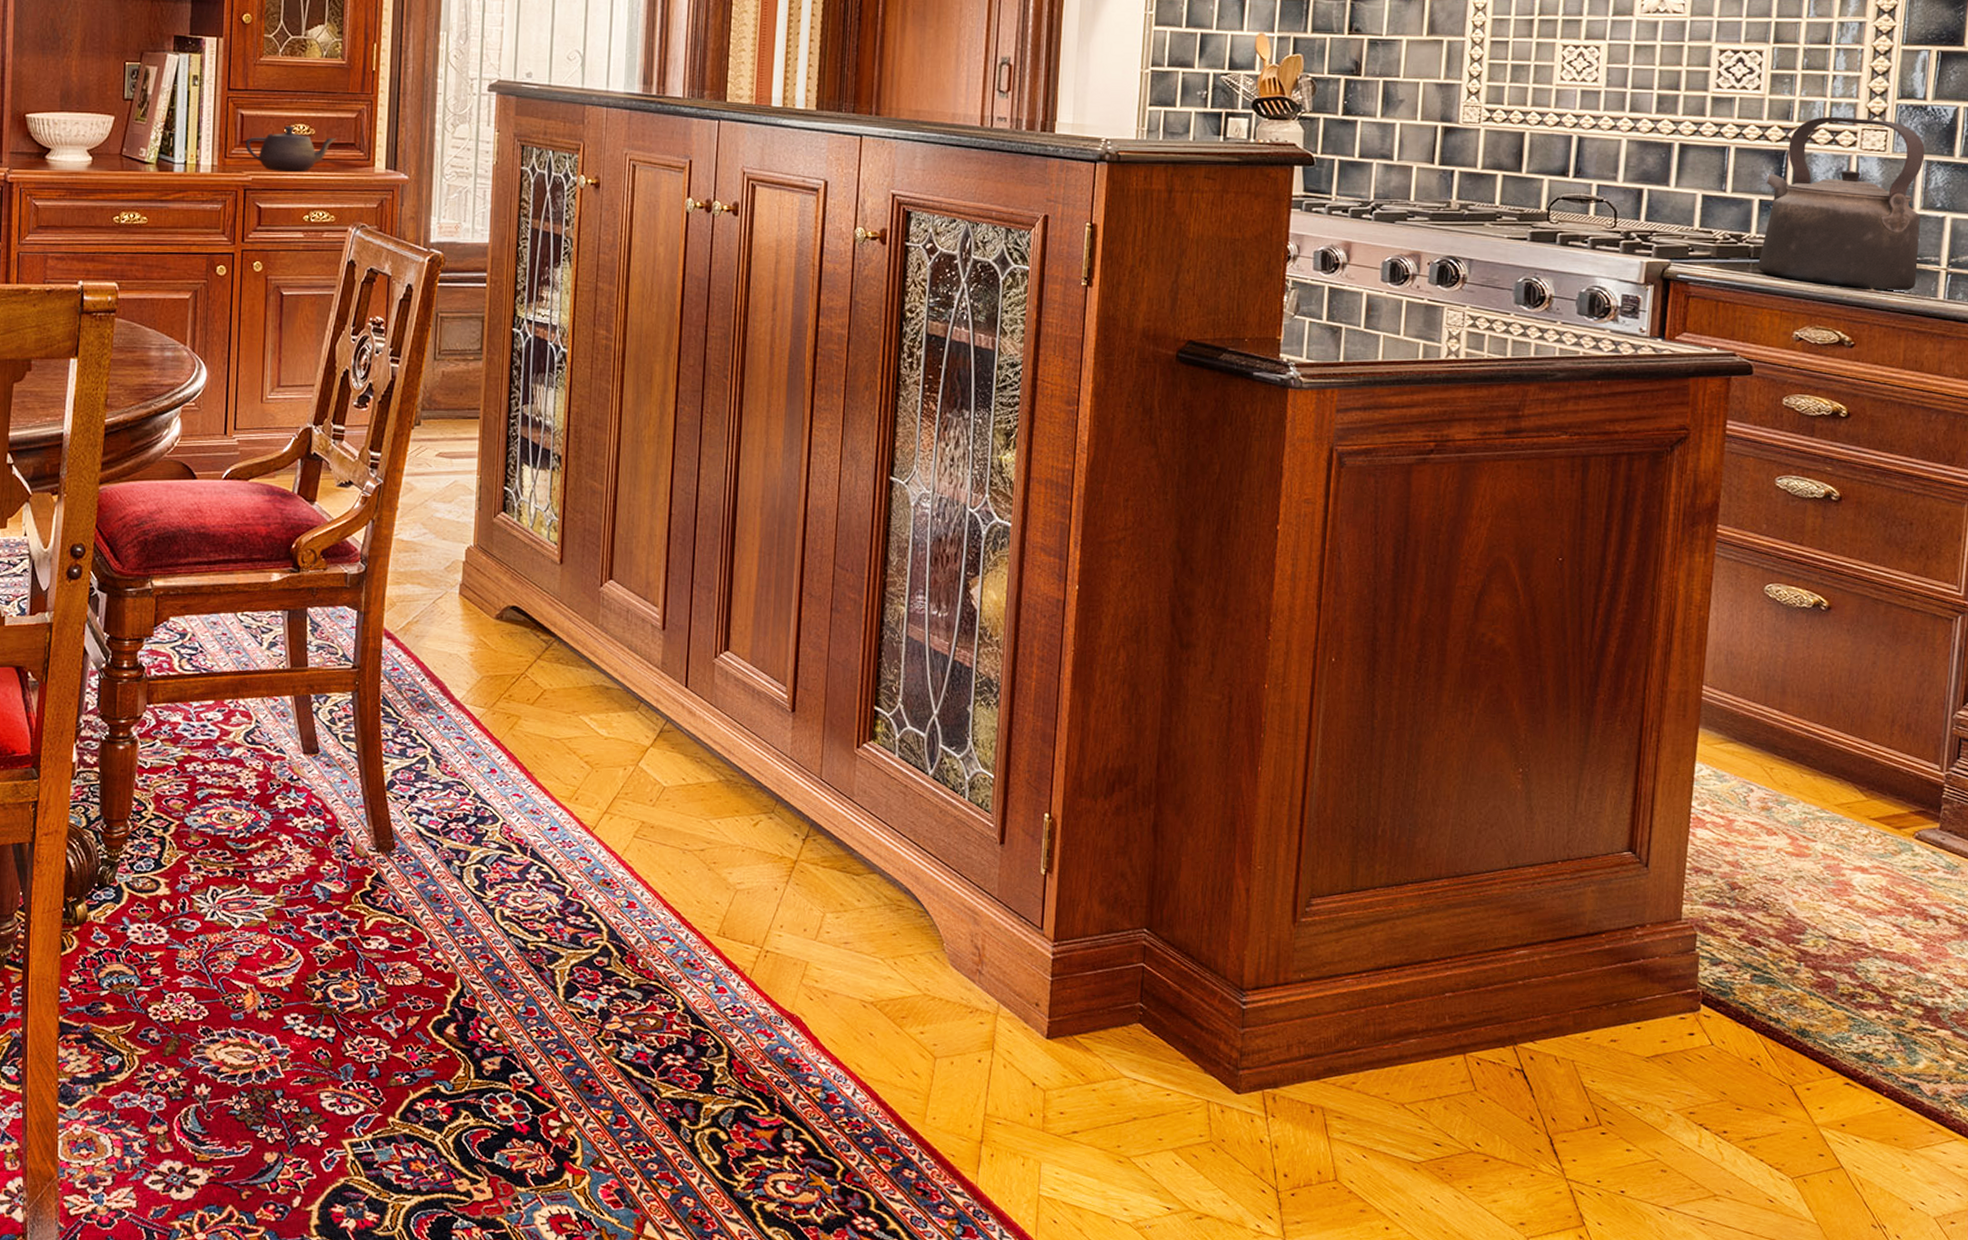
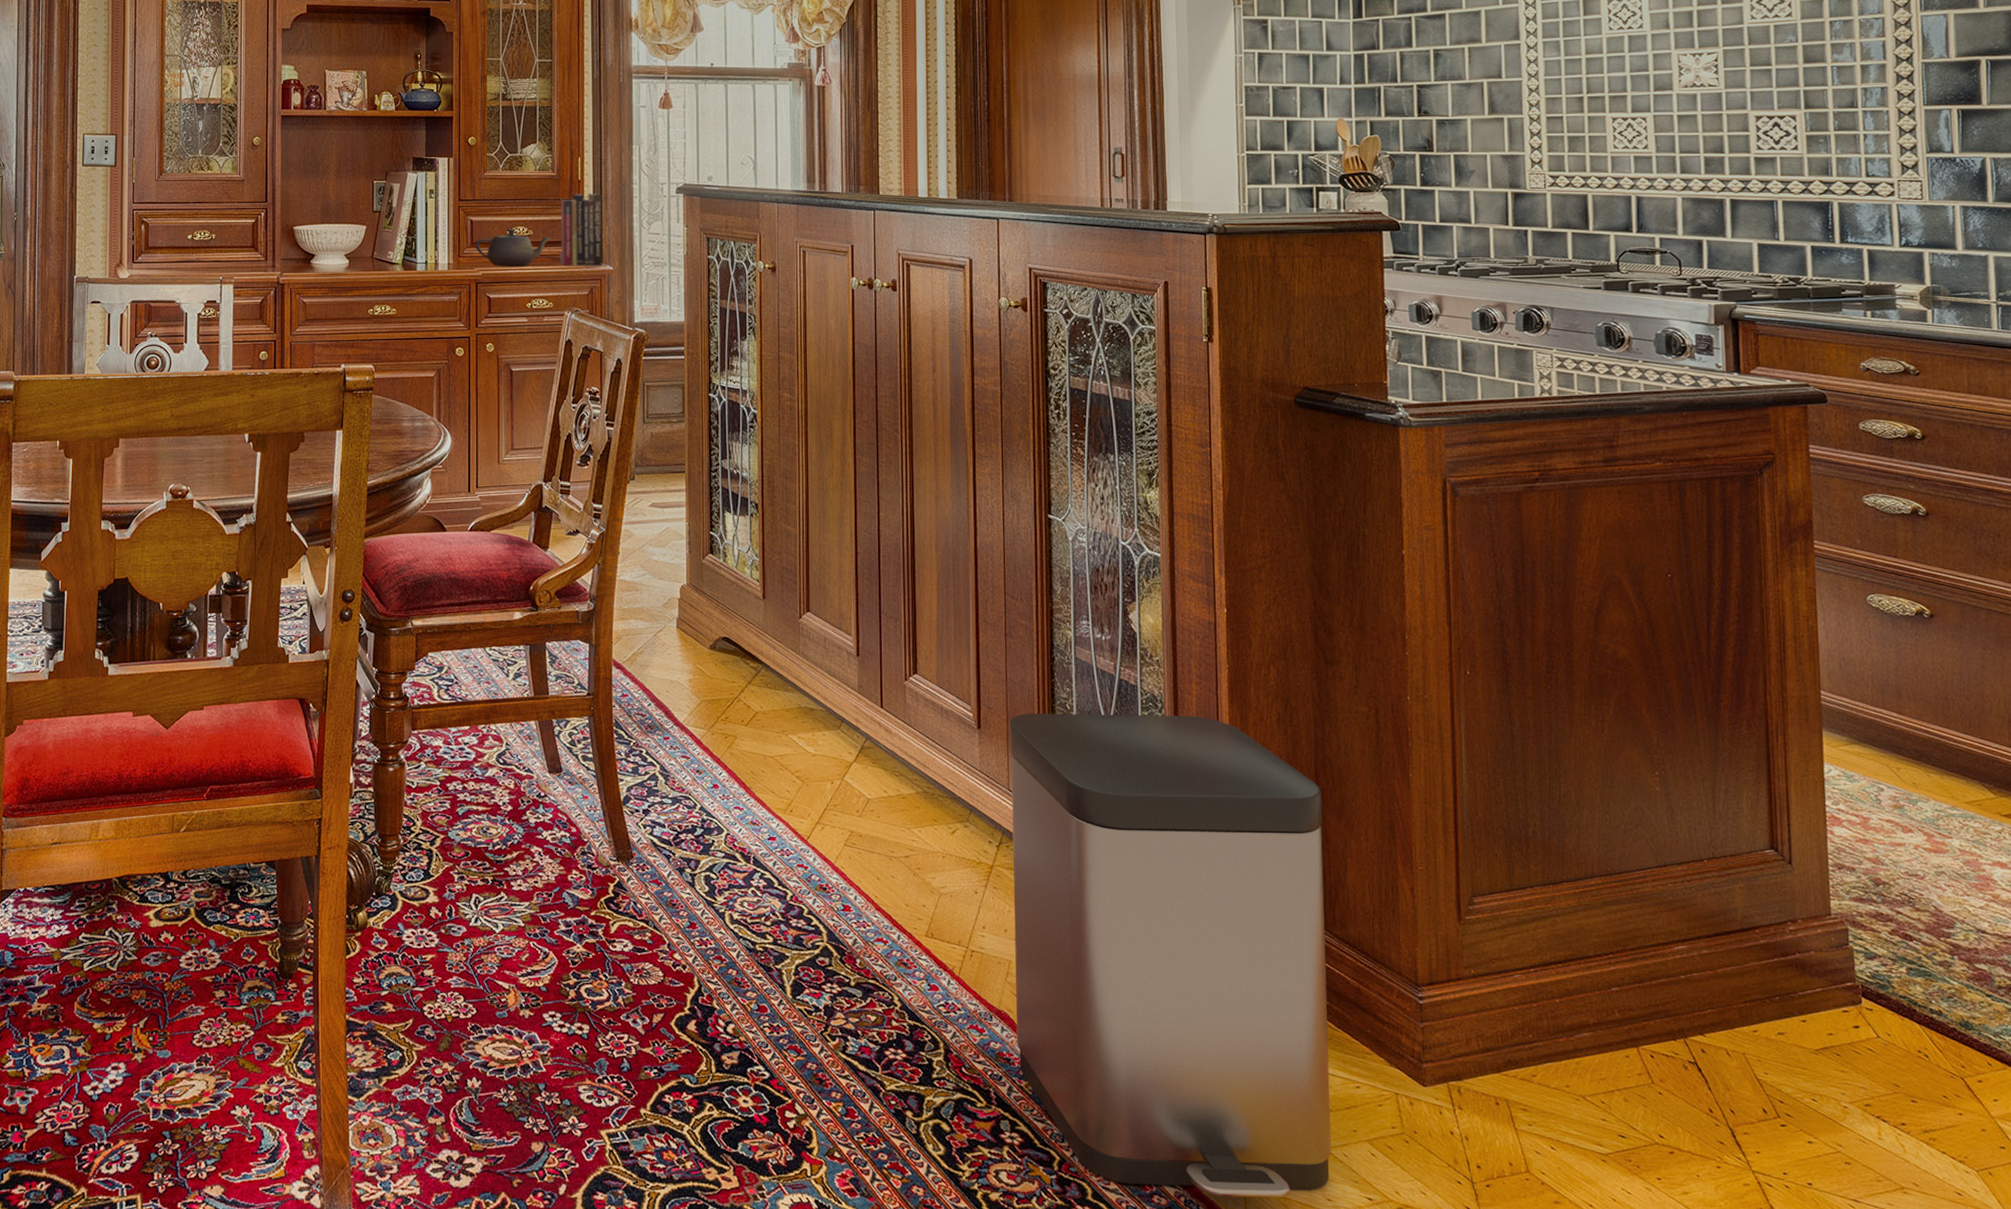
books: none [344,87,400,175] -> present [559,193,602,266]
pedal bin: none [807,696,1162,1208] -> present [1010,713,1331,1198]
kettle: present [1758,116,1925,292] -> none [1816,170,1970,324]

